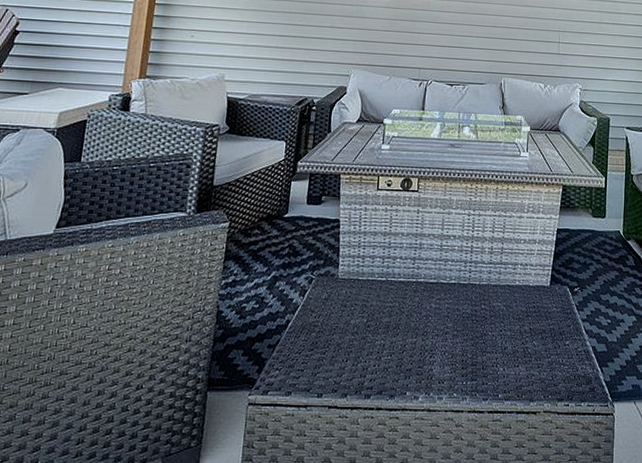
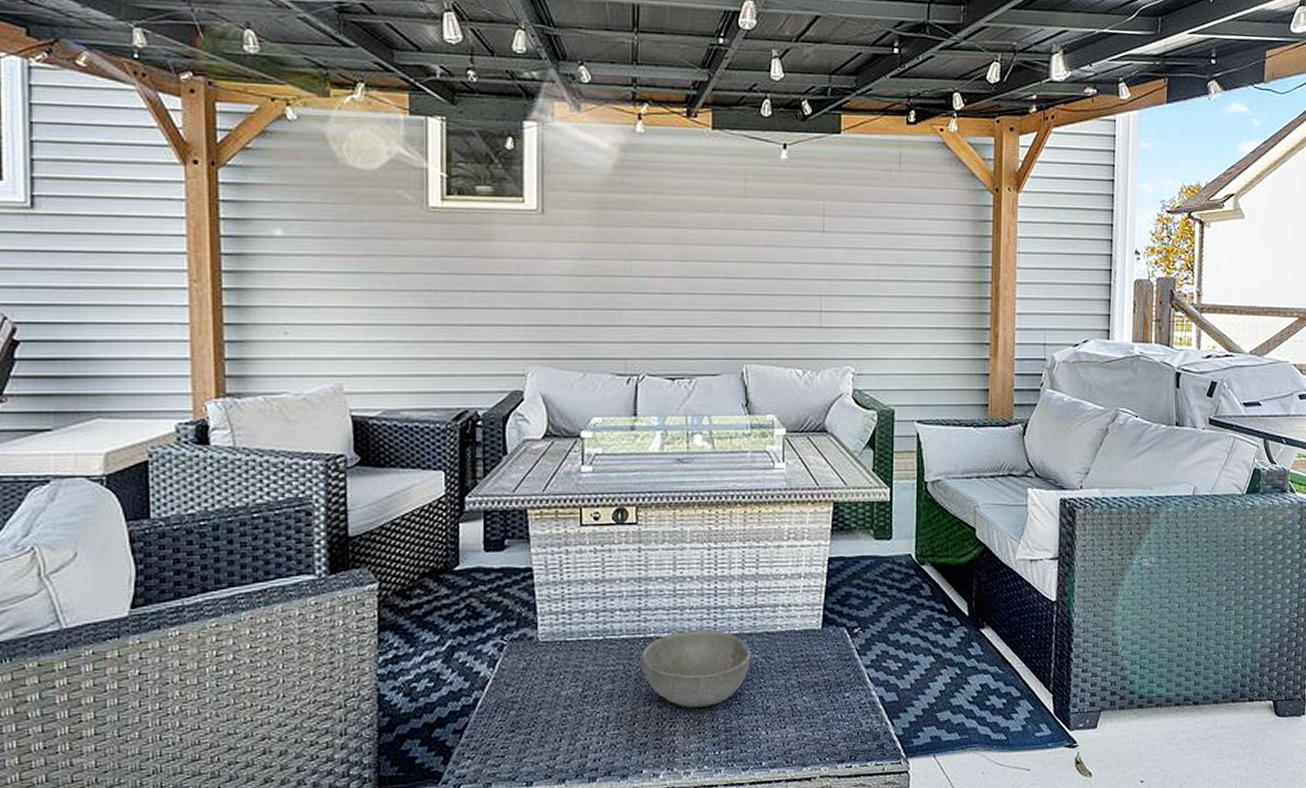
bowl: none [411,279,495,343] -> present [640,629,751,708]

